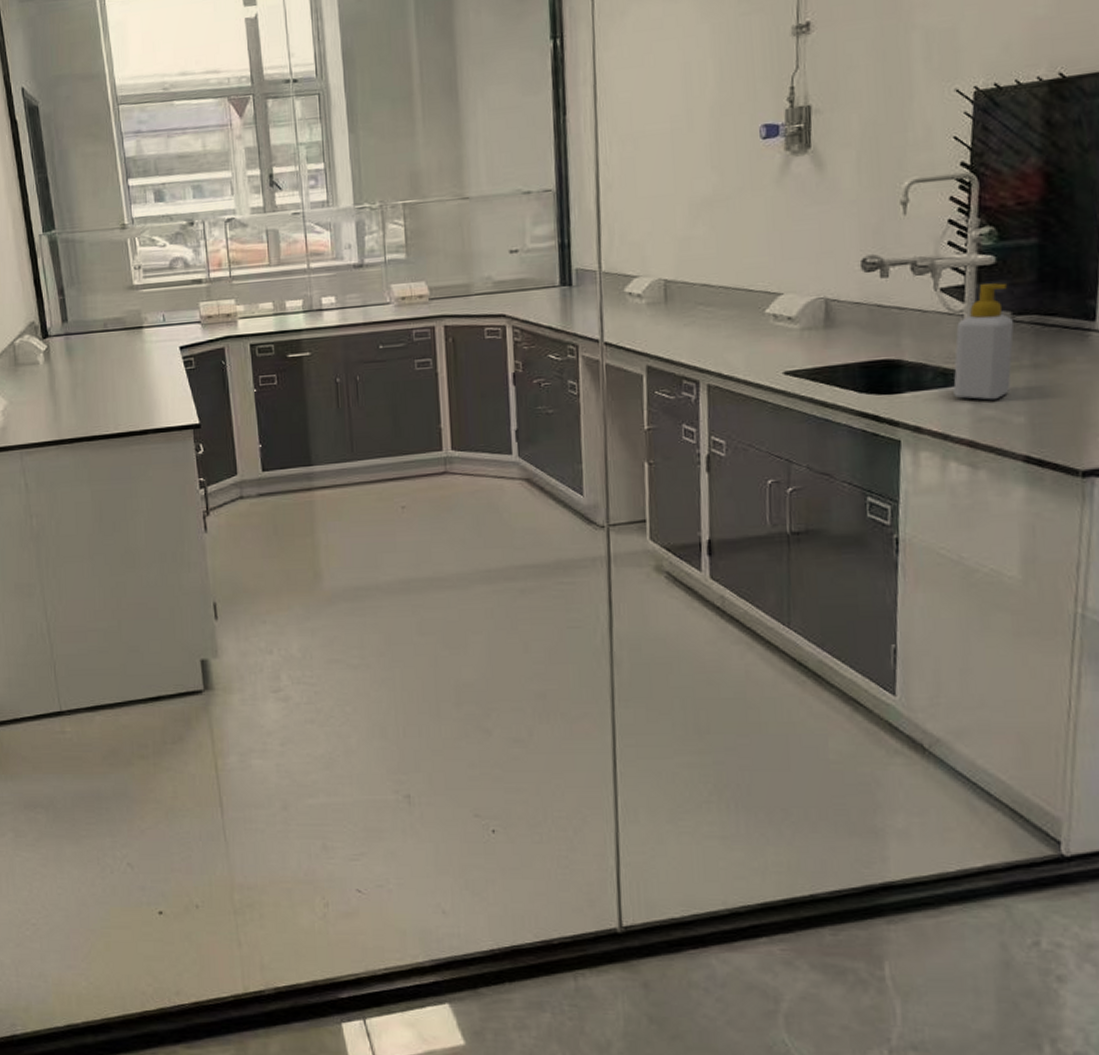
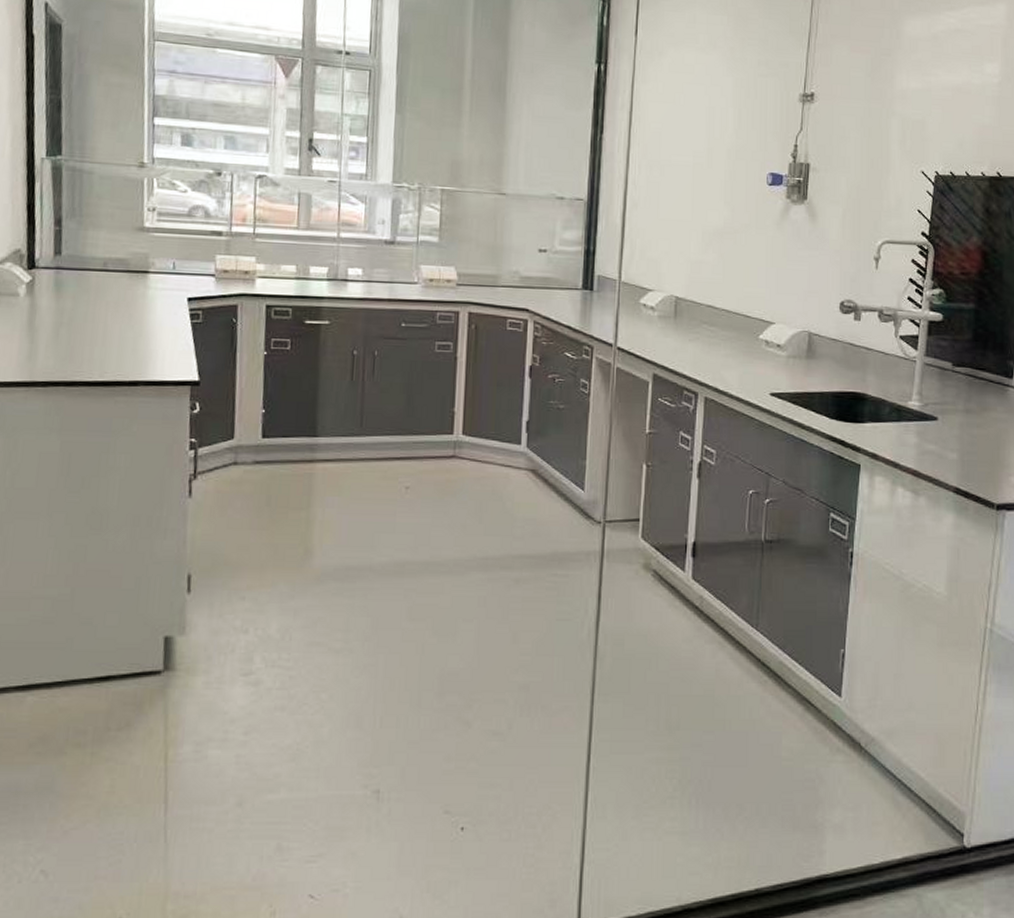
soap bottle: present [953,283,1015,400] -> none [904,337,954,437]

